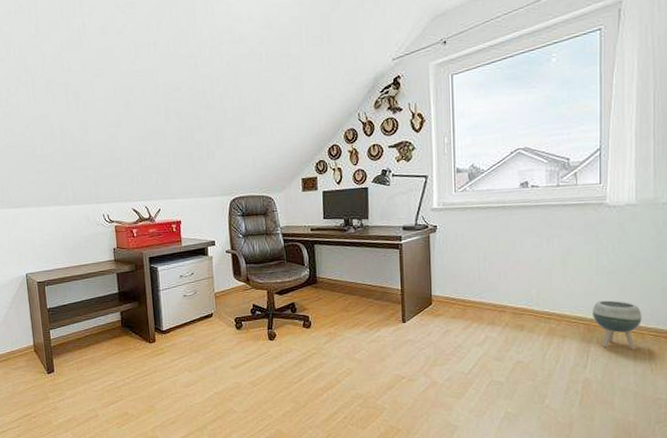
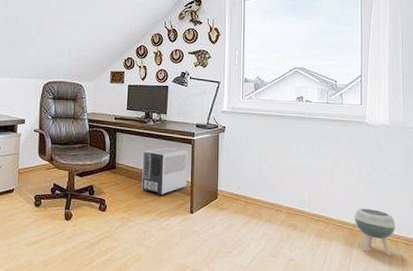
air purifier: none [345,255,397,307] -> present [142,147,188,196]

